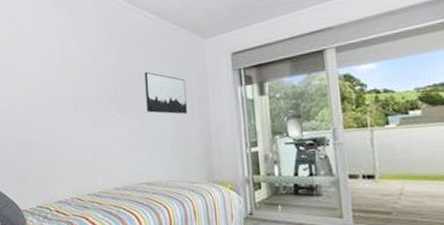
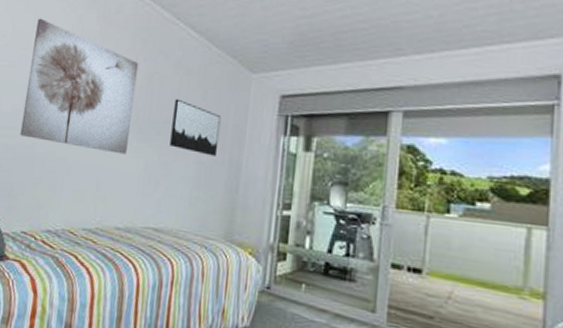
wall art: none [17,25,112,128] -> present [20,18,139,155]

